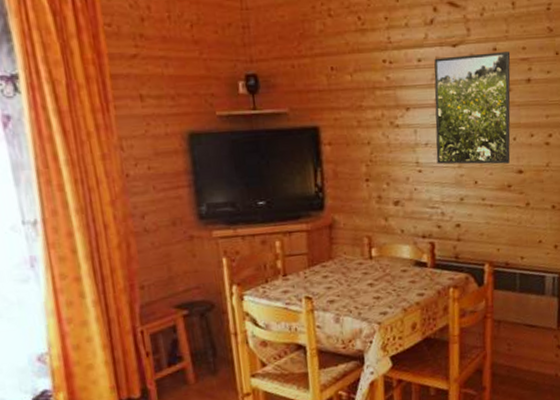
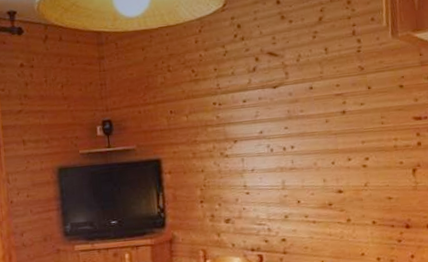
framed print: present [434,52,511,165] -> none [257,89,330,187]

